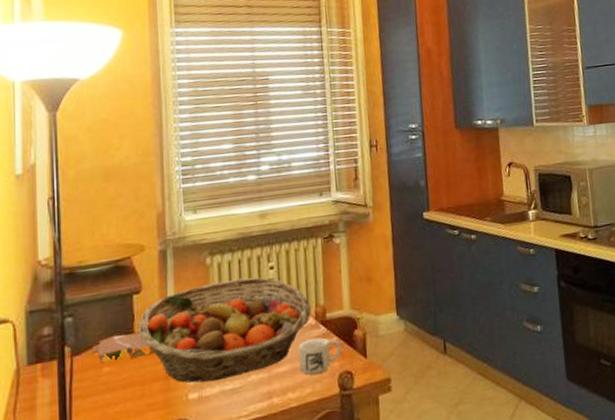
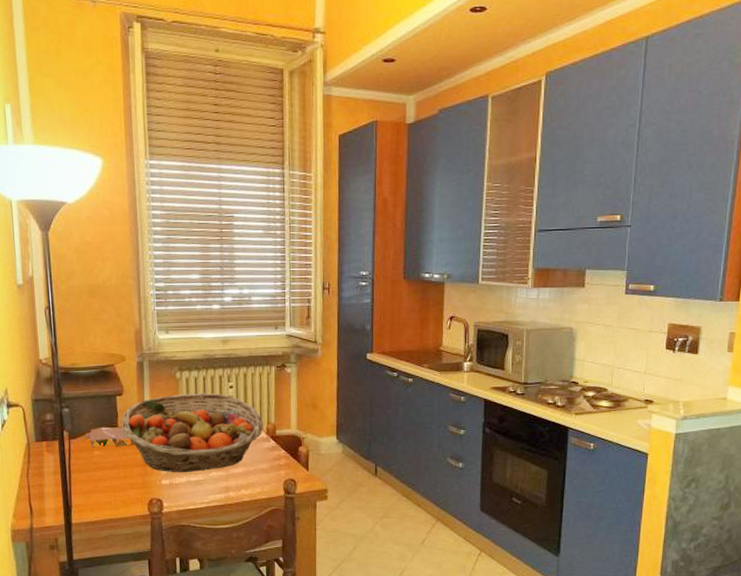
mug: present [298,337,342,375] -> none [251,450,288,478]

